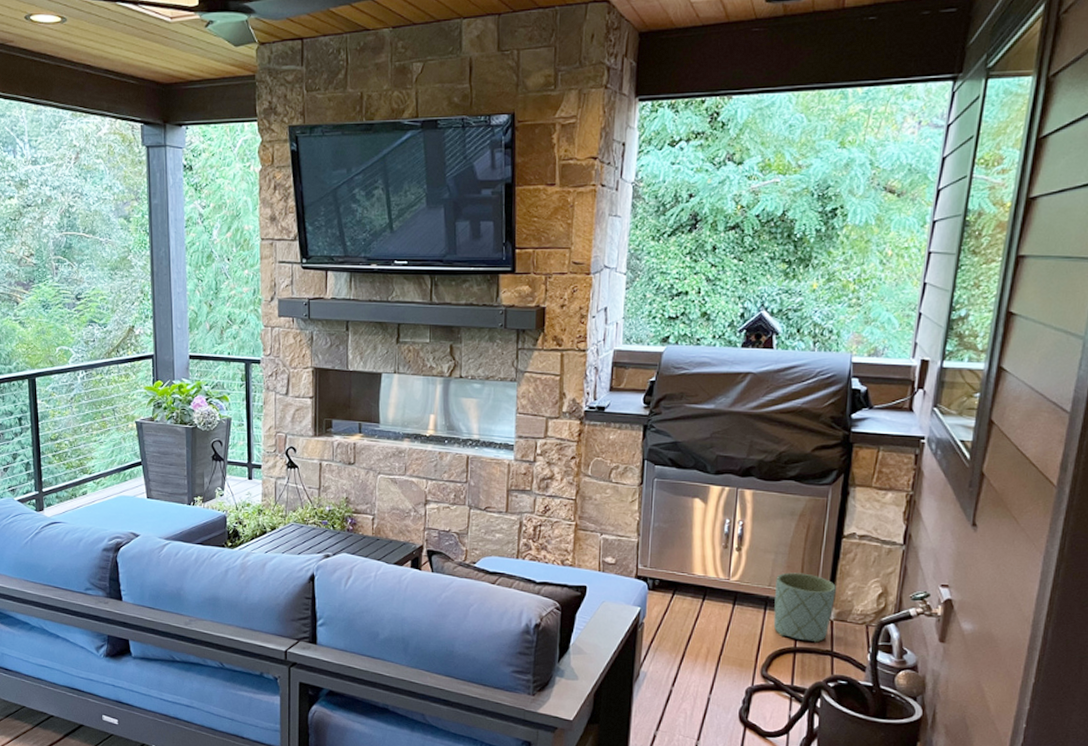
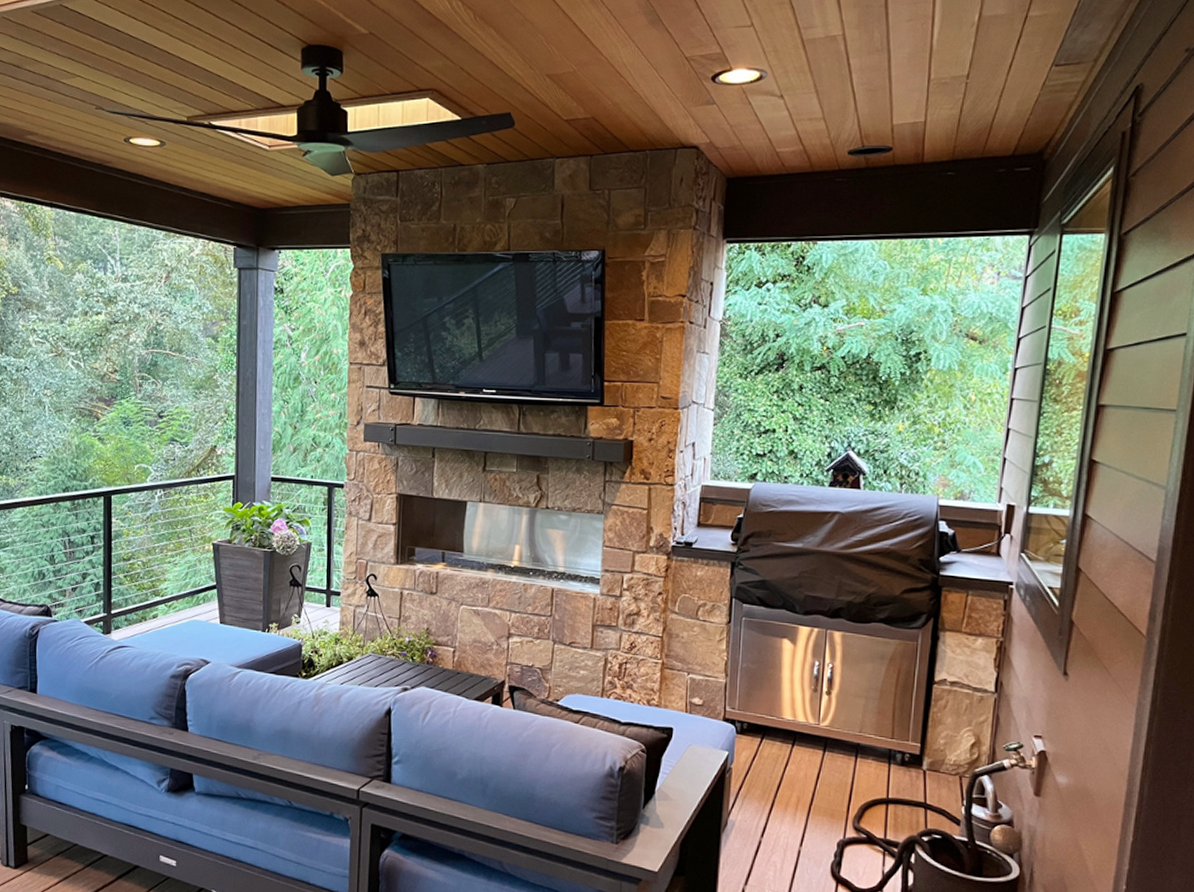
planter: present [773,572,836,643] -> none [865,718,928,794]

